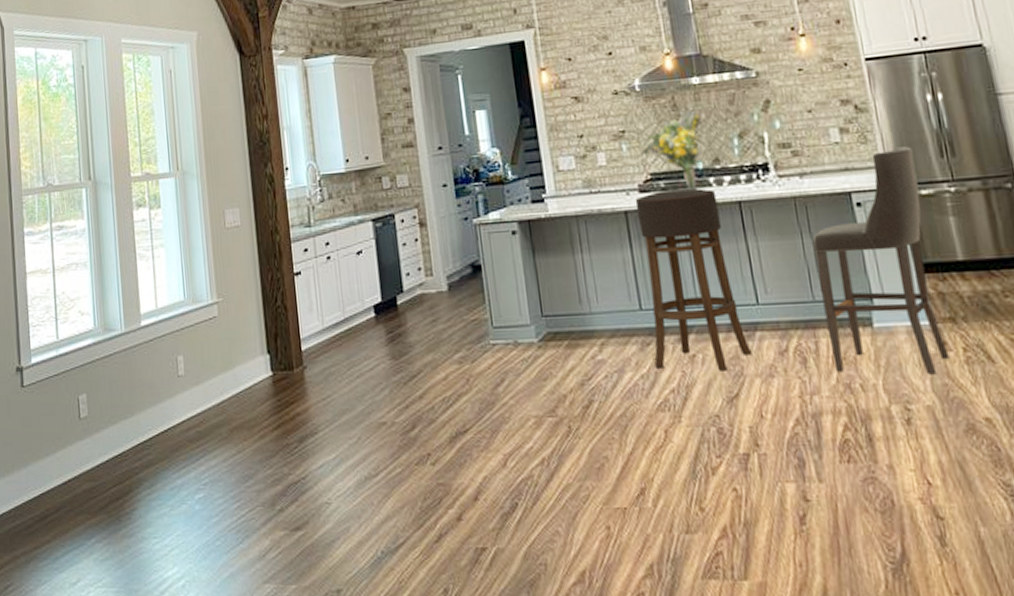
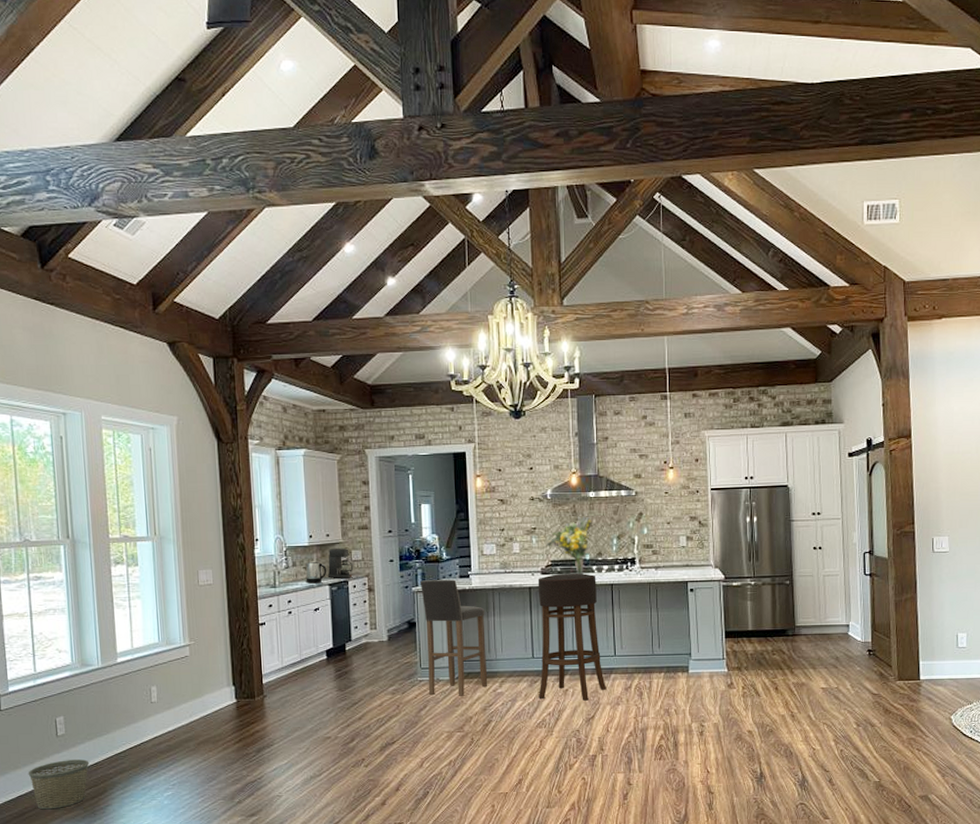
basket: none [50,449,114,513] -> present [28,759,90,810]
kettle: none [344,191,369,220] -> present [305,561,327,584]
coffee maker: none [369,173,400,212] -> present [328,548,354,579]
bar stool: none [483,206,584,366] -> present [421,580,488,696]
bar stool: present [812,146,950,375] -> none [657,552,733,704]

